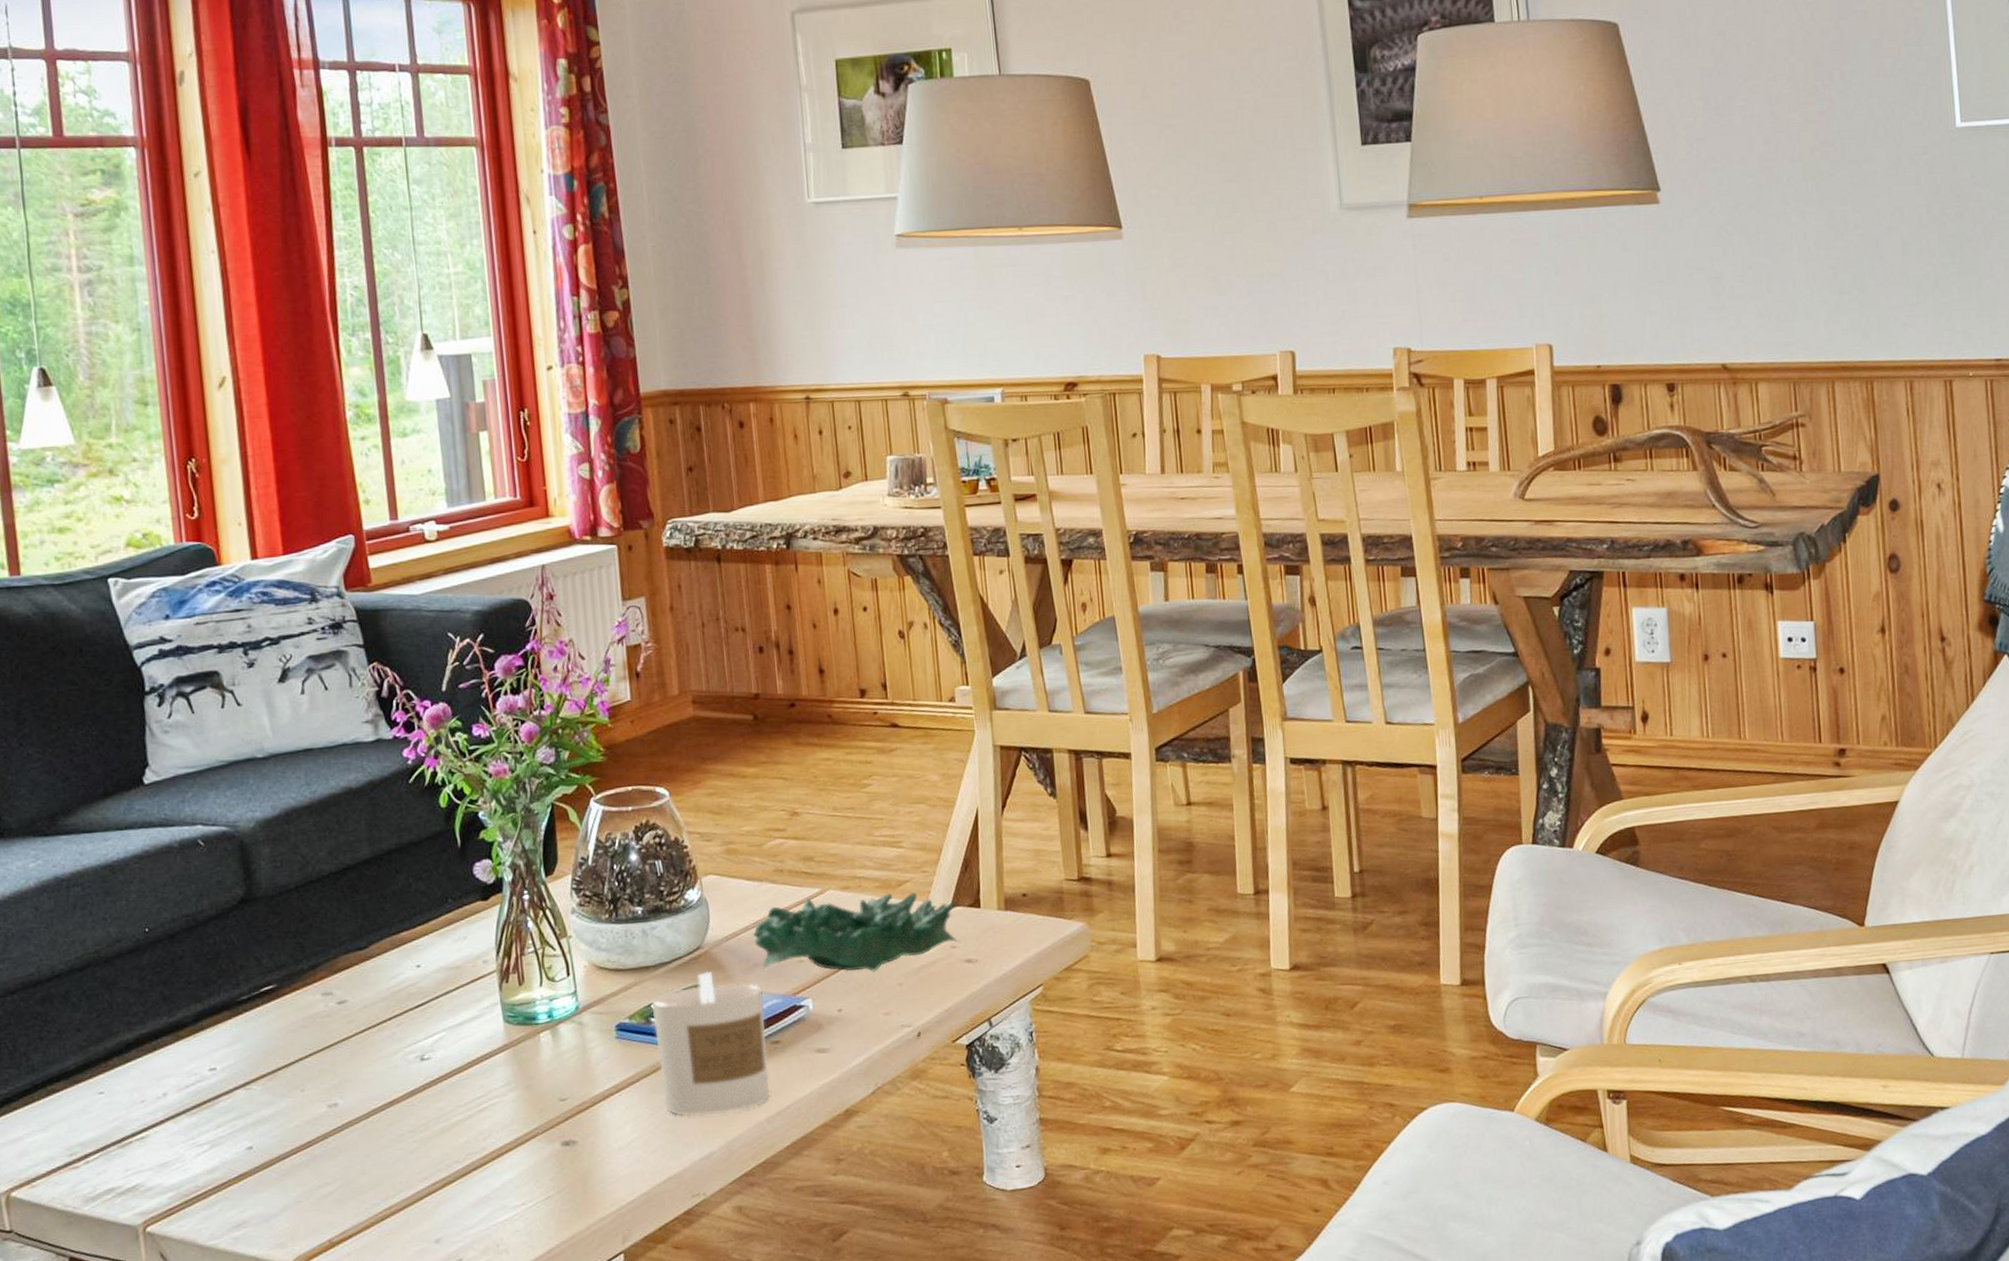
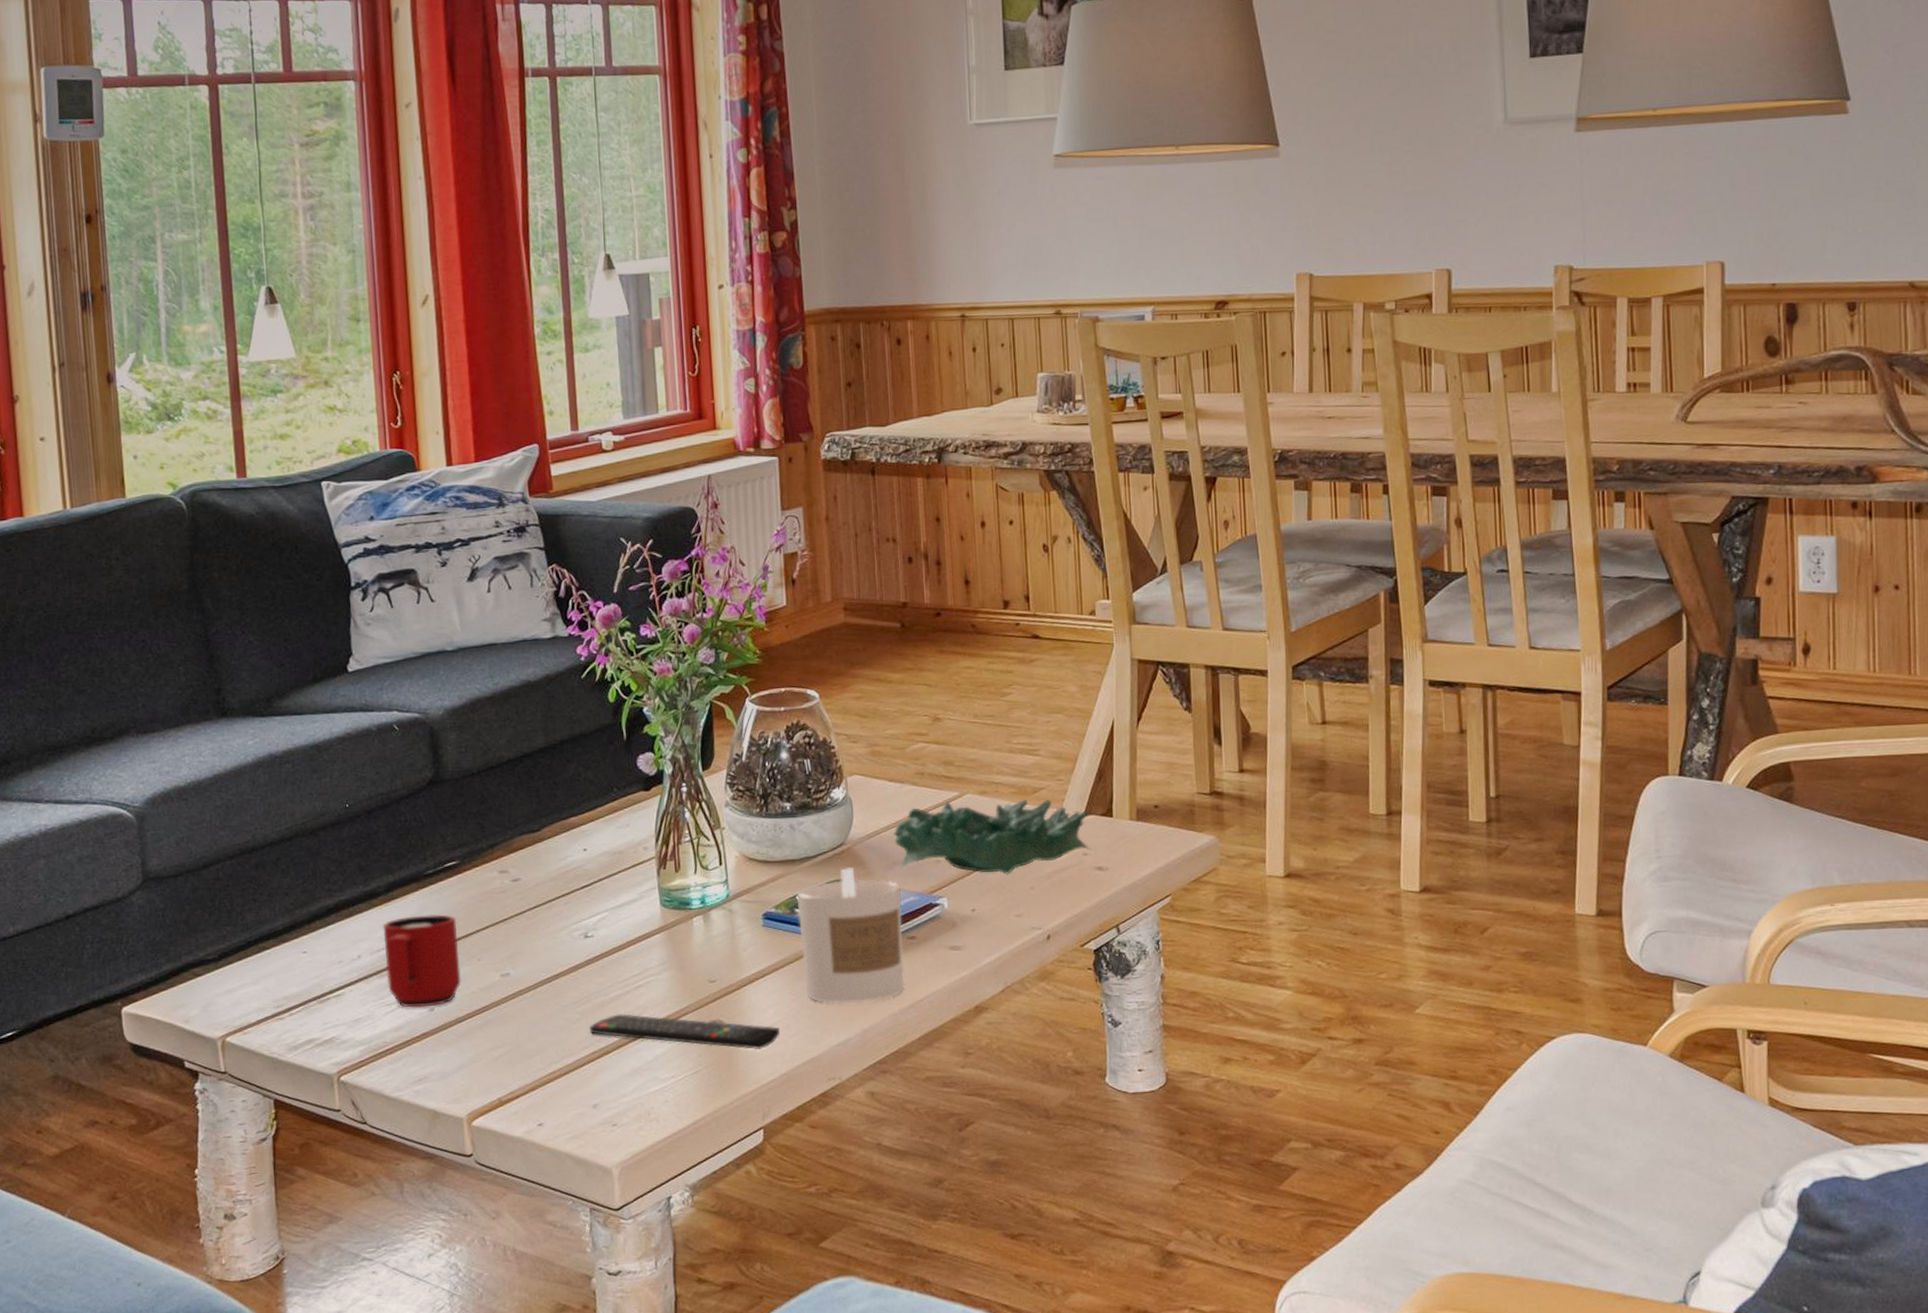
mug: none [191,1043,283,1147] -> present [382,914,461,1008]
remote control: none [429,1139,638,1170] -> present [590,1013,780,1050]

